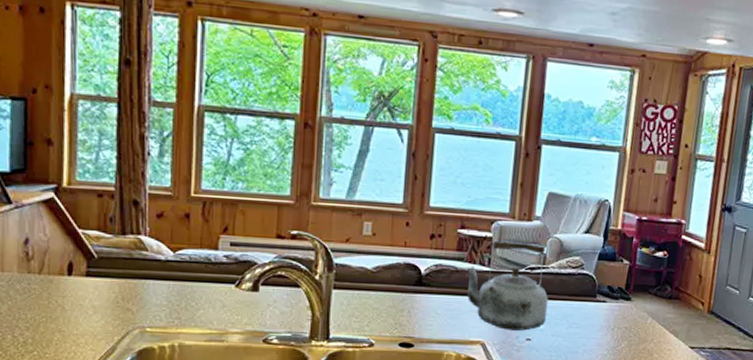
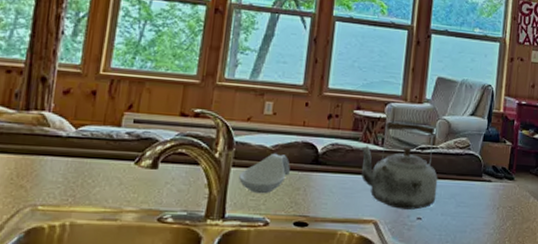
spoon rest: none [340,275,393,316] -> present [238,154,290,194]

